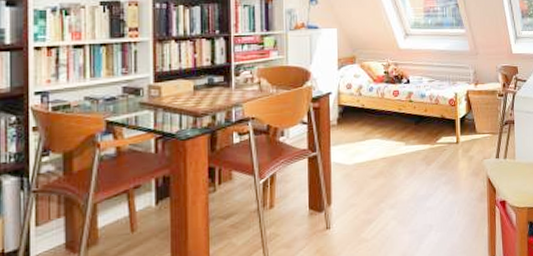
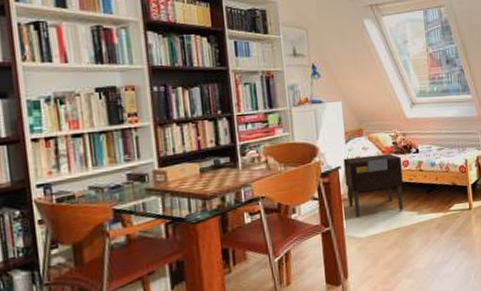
nightstand: none [334,82,392,144] -> present [343,153,404,218]

